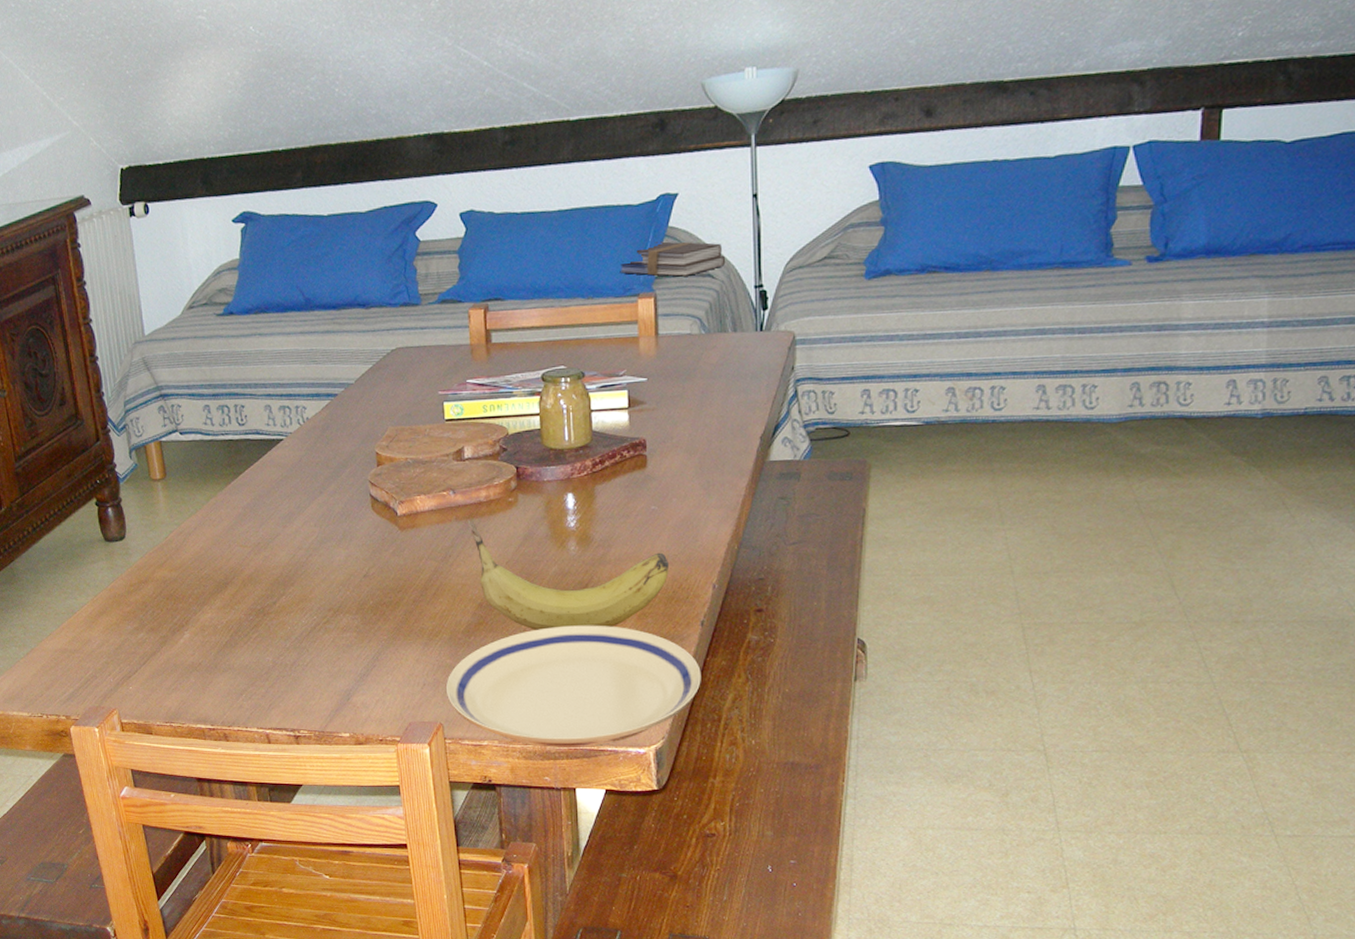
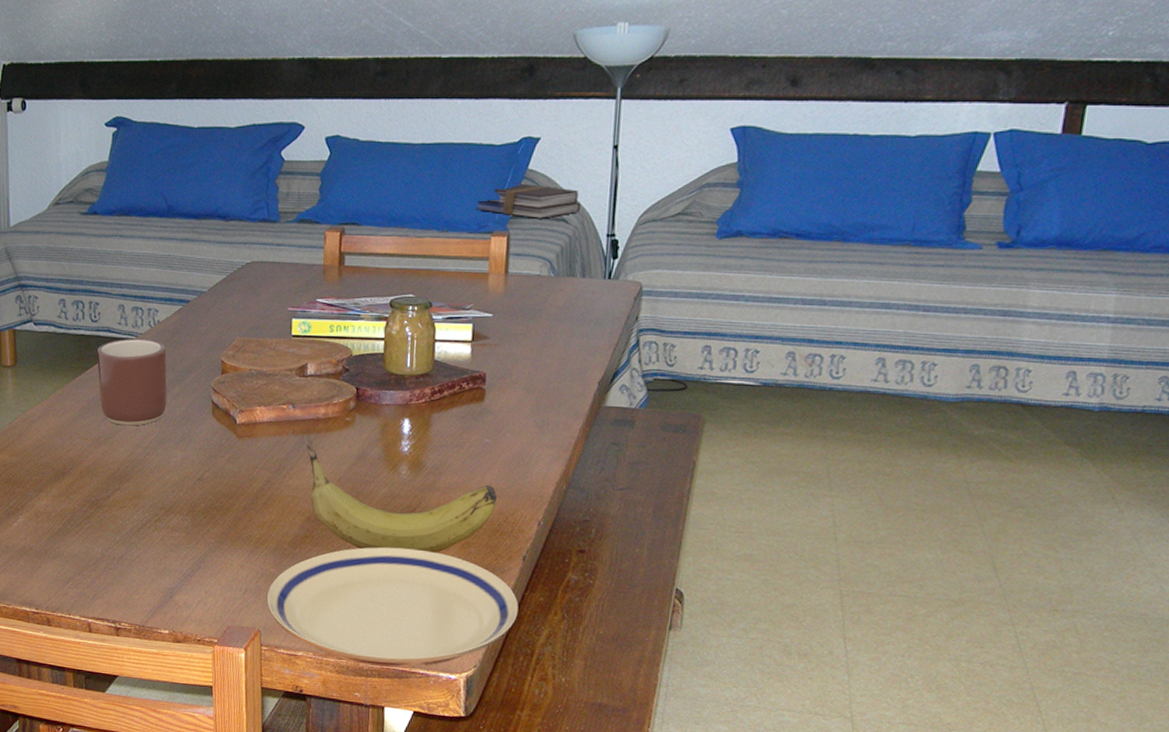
mug: none [247,437,325,529] -> present [96,338,168,426]

